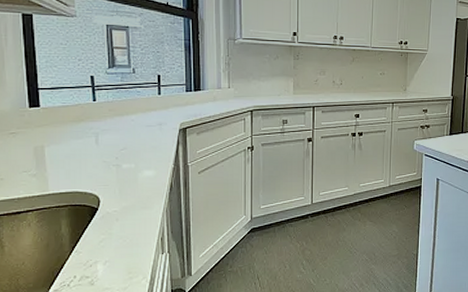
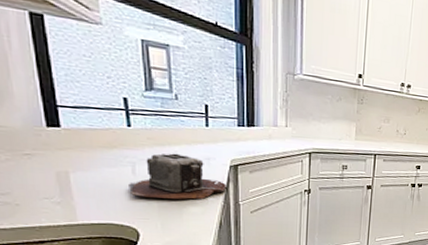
toaster: none [92,122,176,165] -> present [129,153,226,199]

